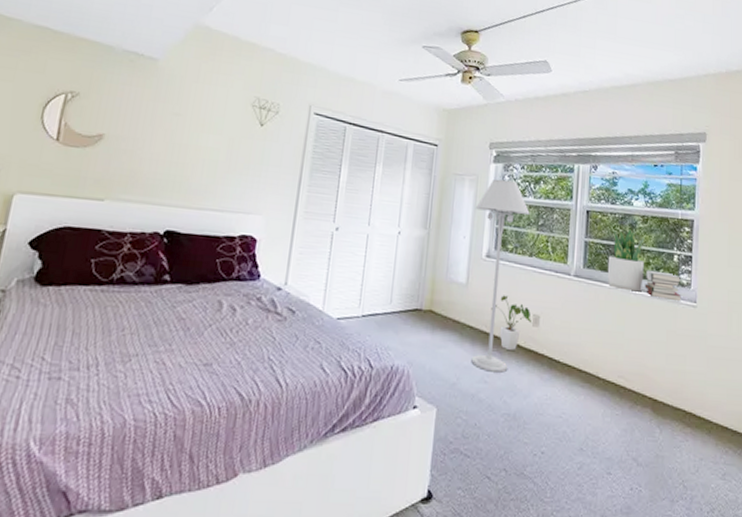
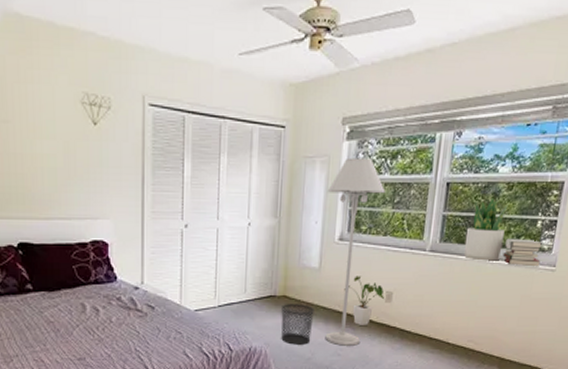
waste bin: none [425,319,461,367] -> present [281,304,314,345]

